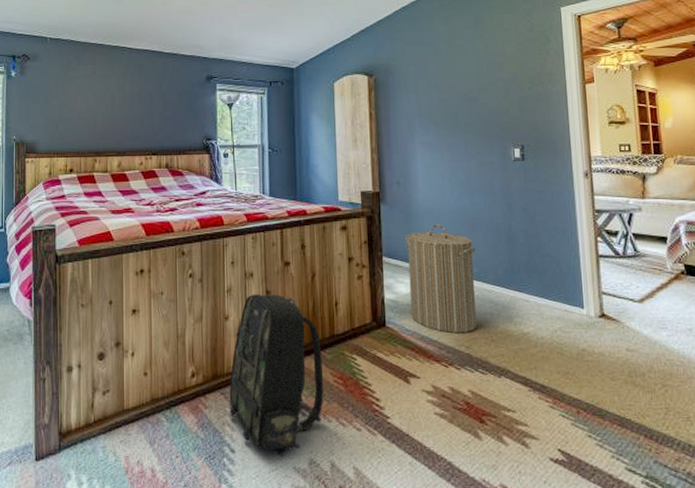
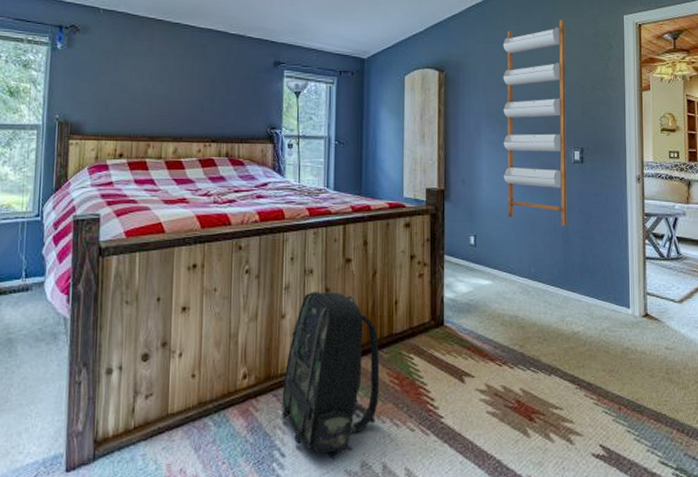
laundry hamper: present [404,225,477,334] -> none [466,224,534,333]
shelf: none [432,16,510,225] -> present [503,19,567,226]

